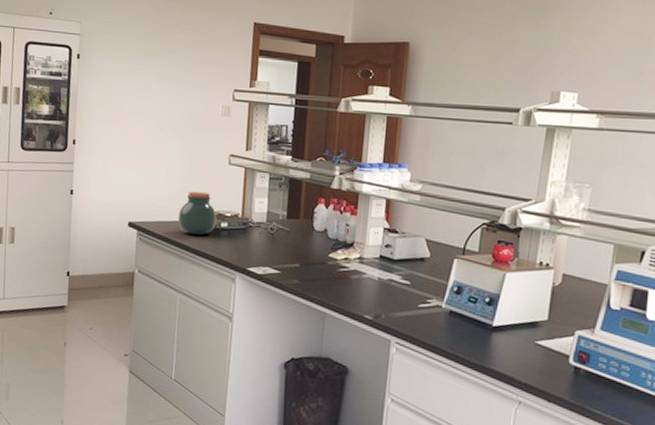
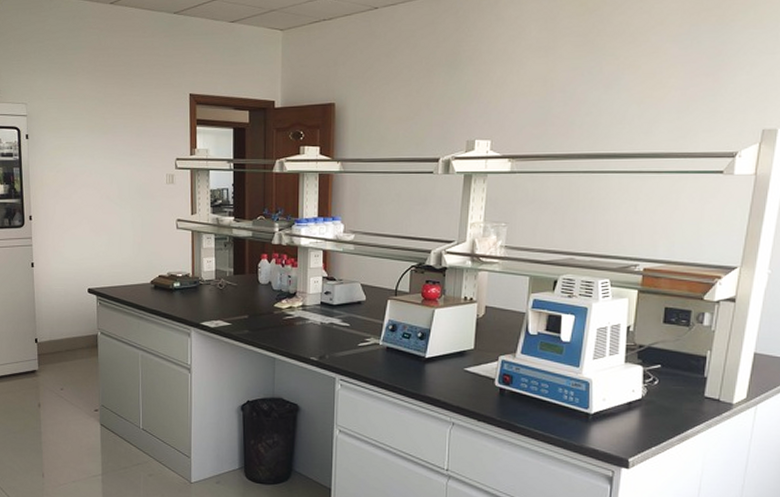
jar: present [178,191,217,235] -> none [134,255,170,296]

